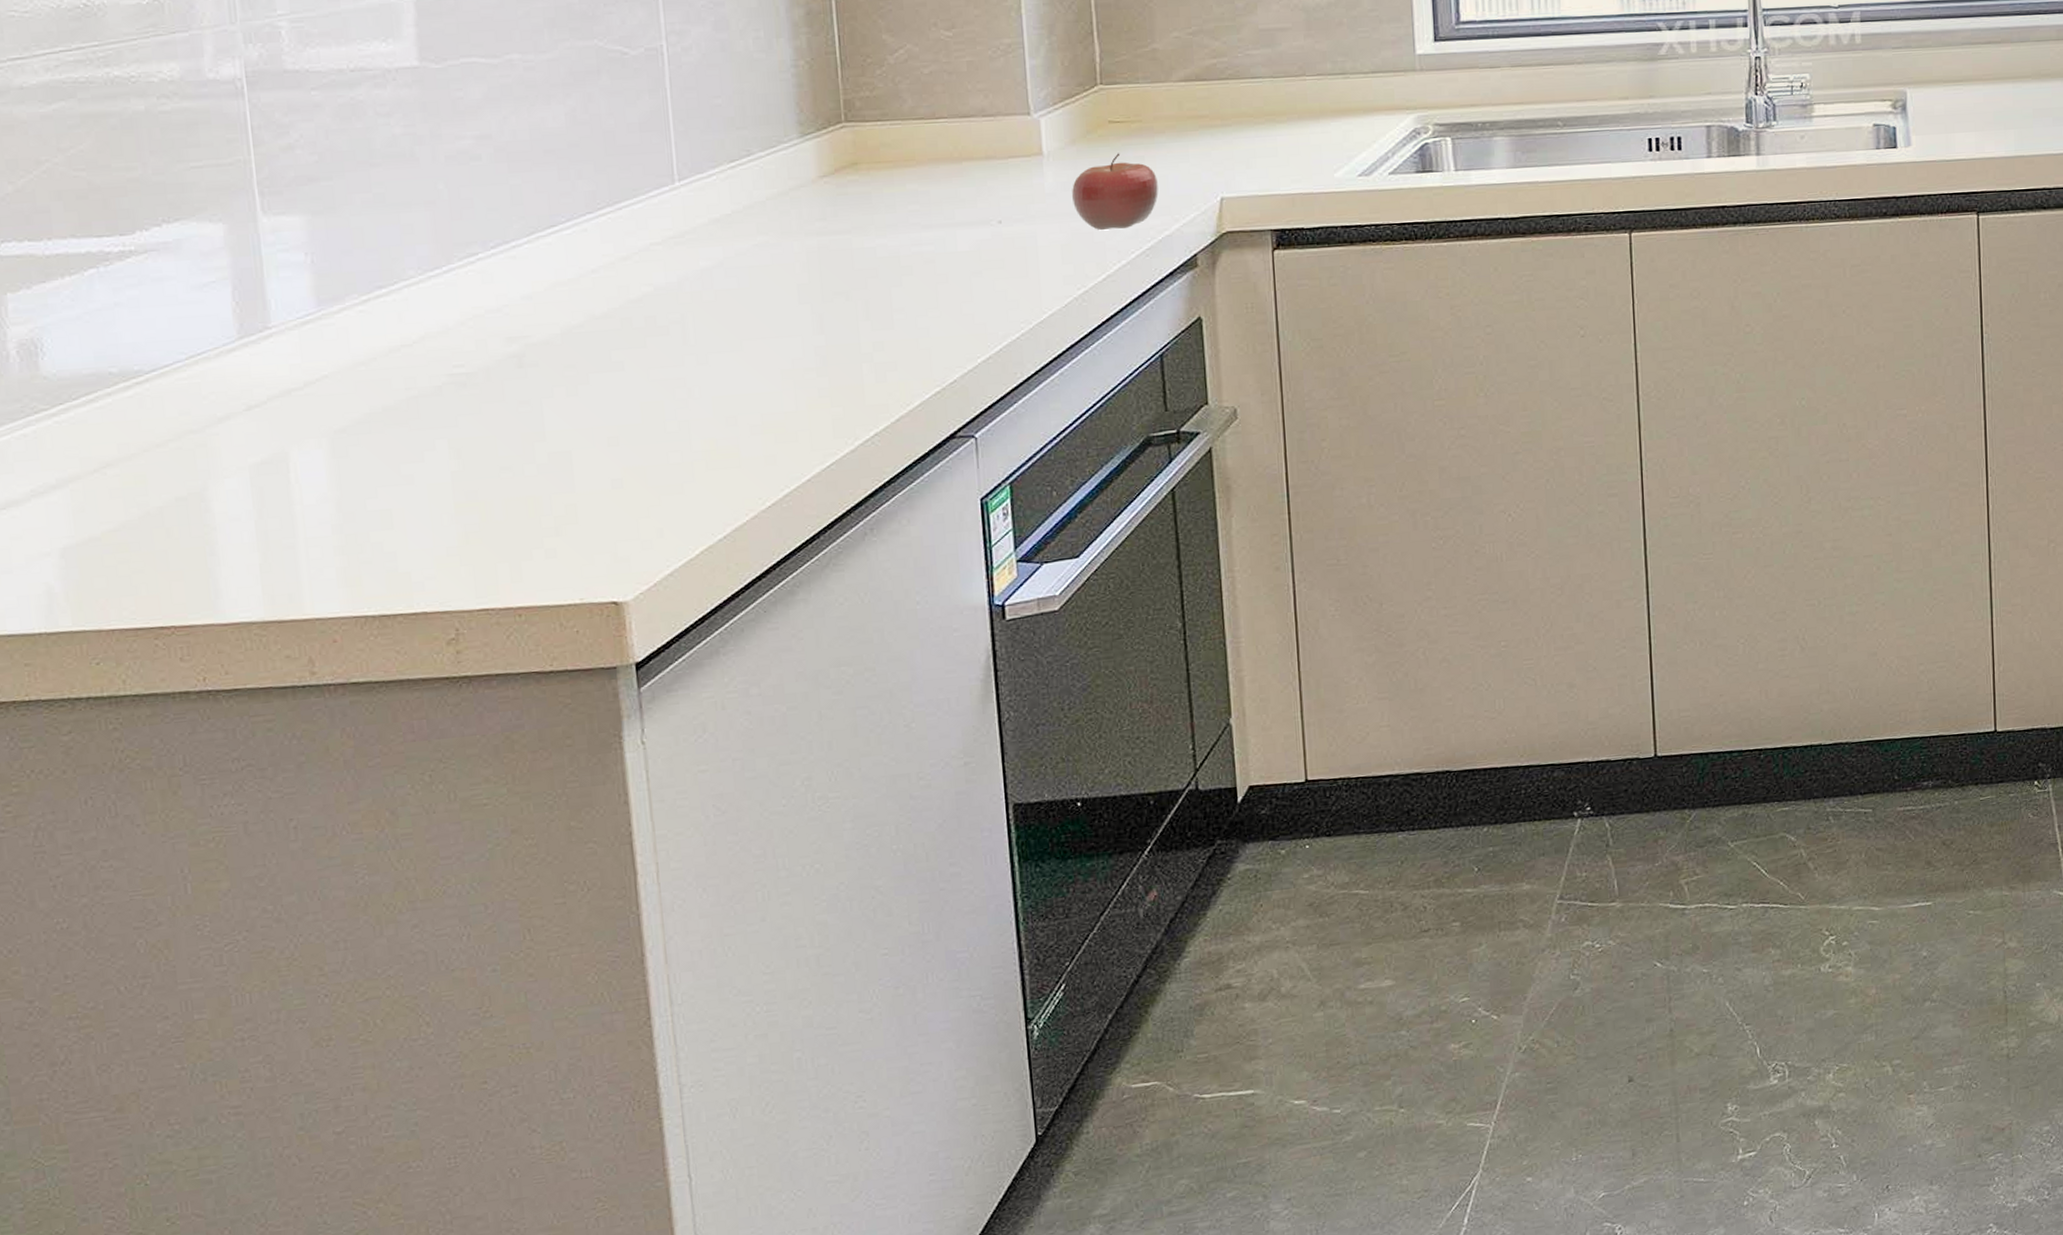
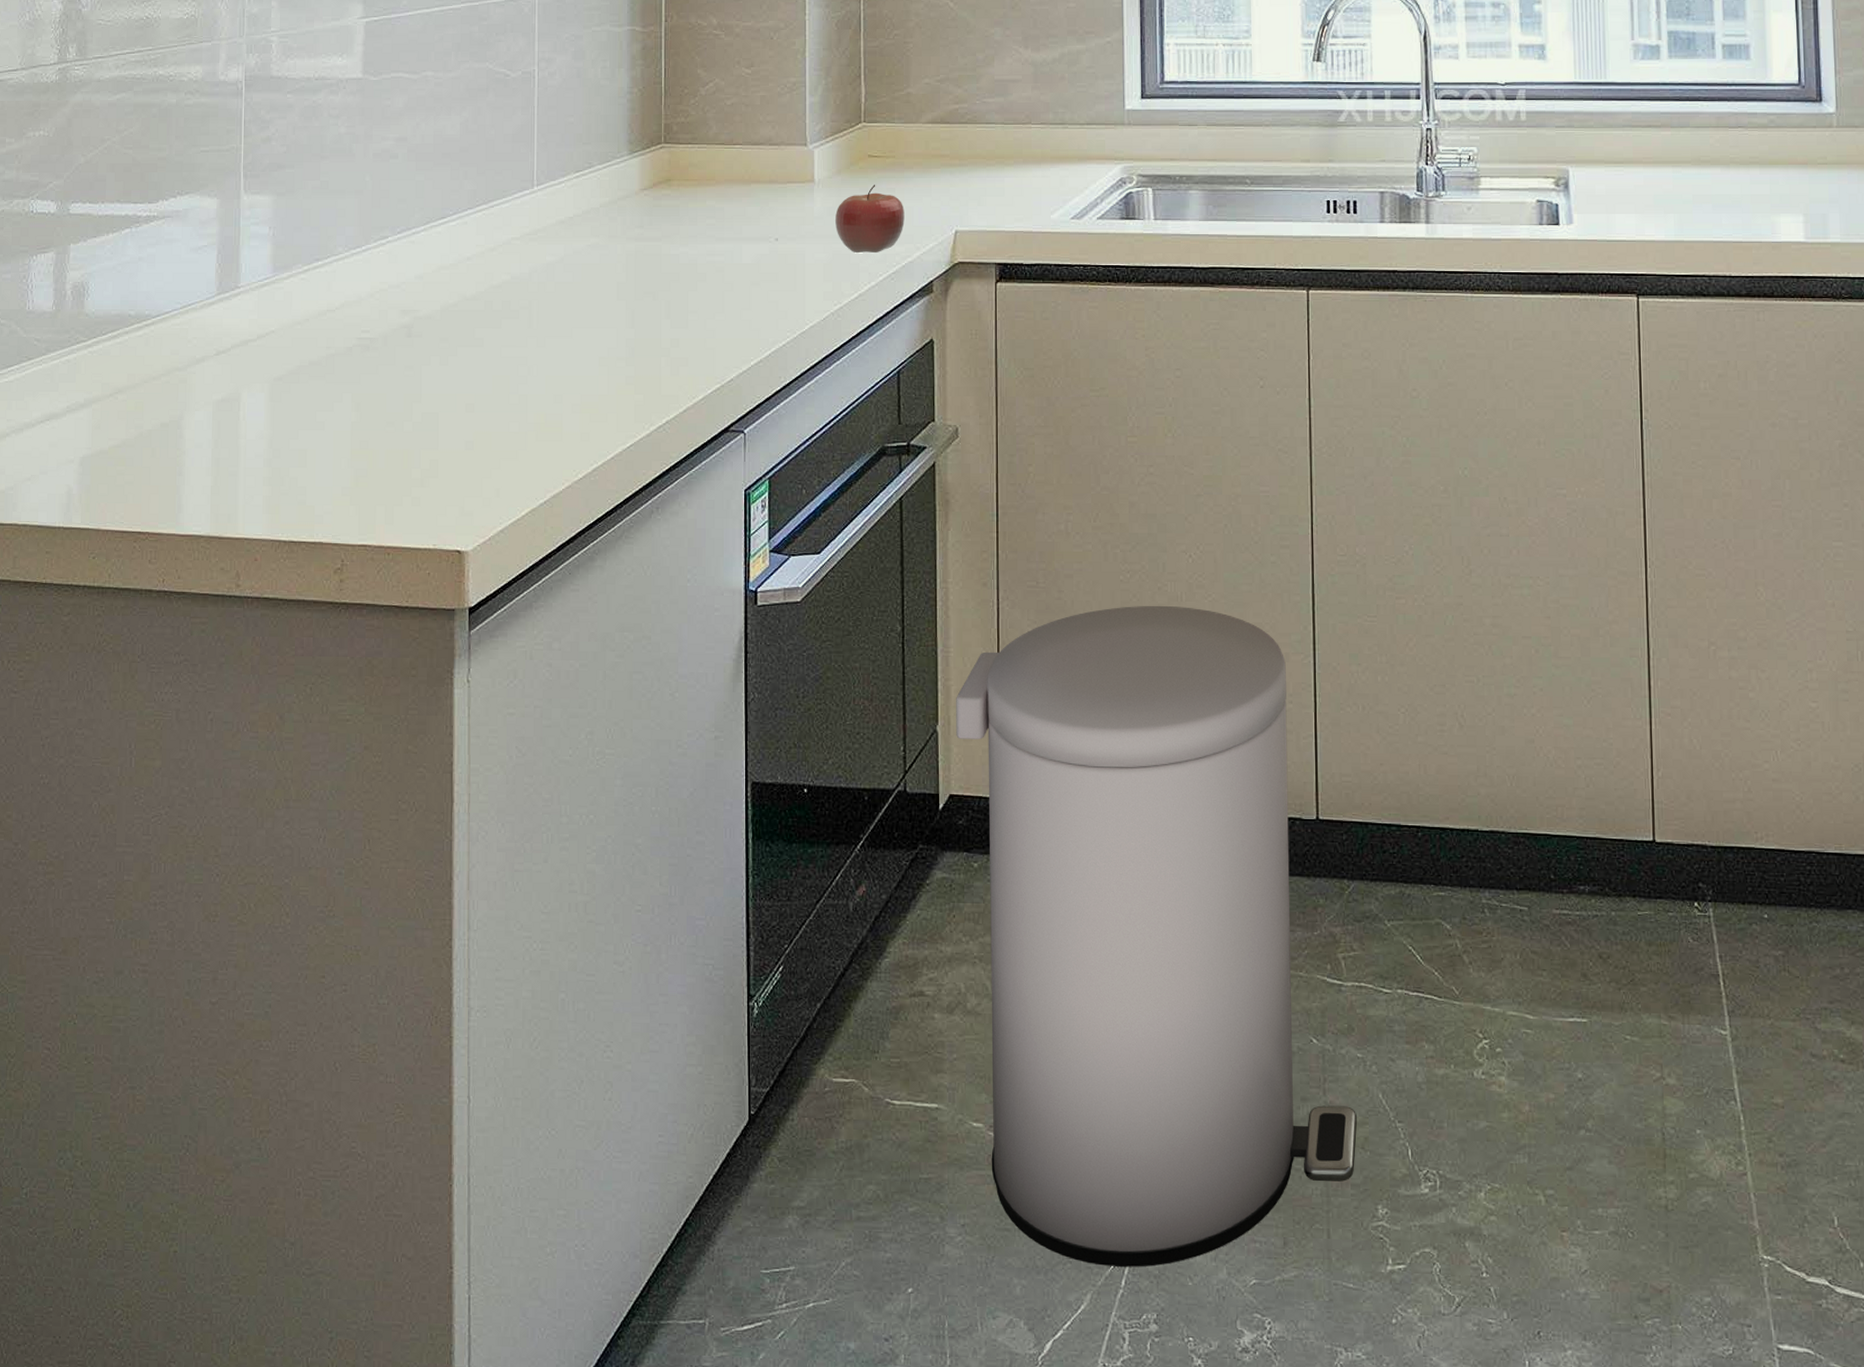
pedal bin: none [1250,566,1705,1210] -> present [956,605,1358,1267]

